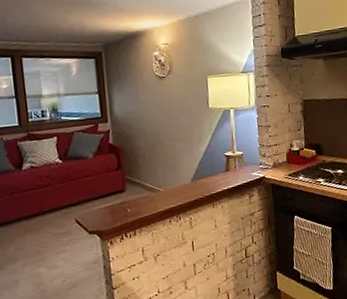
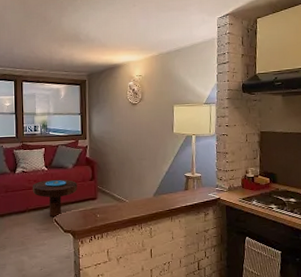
side table: none [44,171,101,218] -> present [32,179,77,218]

